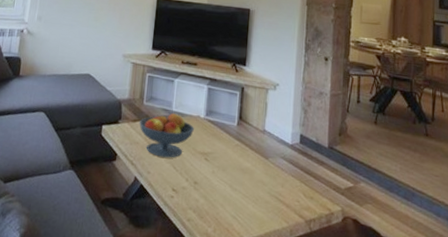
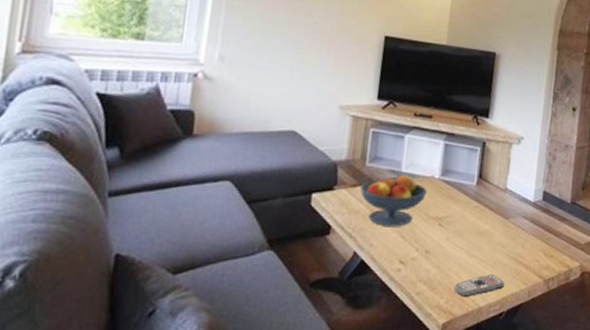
remote control: none [220,208,267,228] -> present [454,273,505,296]

